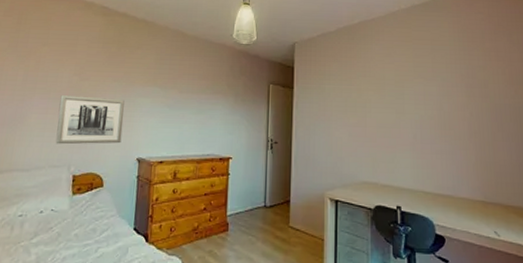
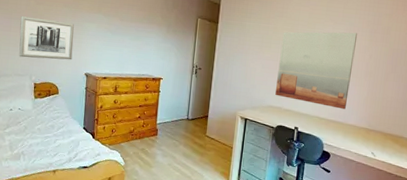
wall art: none [368,88,454,179] -> present [275,32,358,109]

